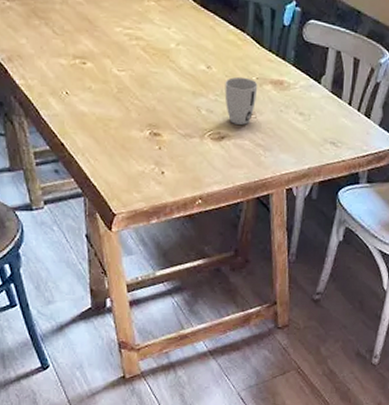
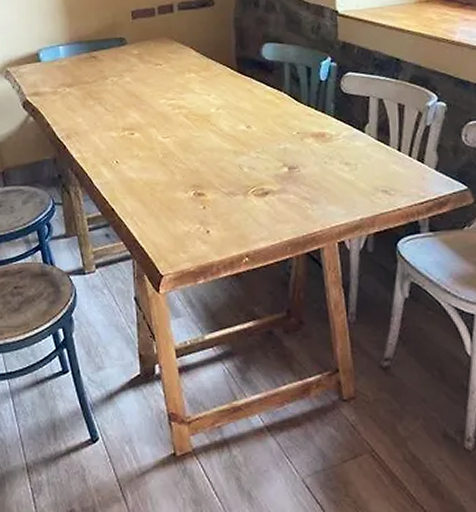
cup: present [225,76,258,125] -> none [265,133,299,179]

